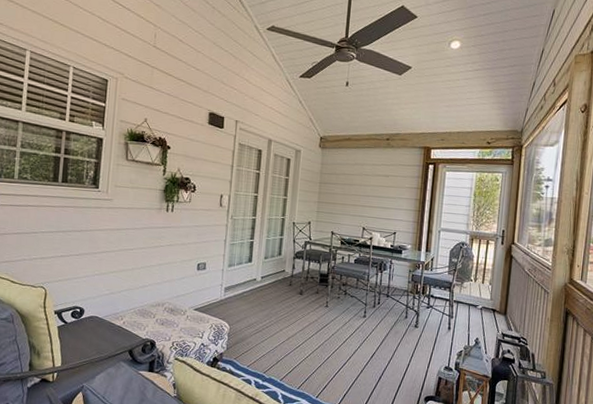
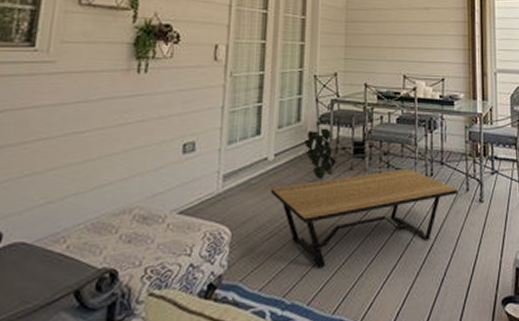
coffee table: none [257,296,399,358] -> present [270,168,459,269]
decorative plant: none [283,261,306,299] -> present [304,128,336,181]

